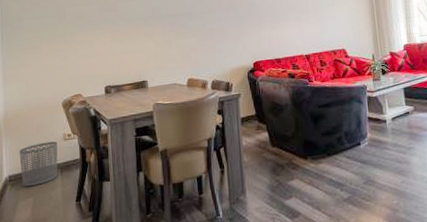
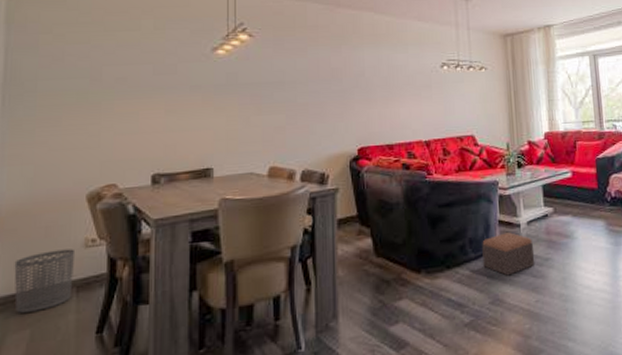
footstool: none [355,127,400,162] -> present [482,232,535,276]

